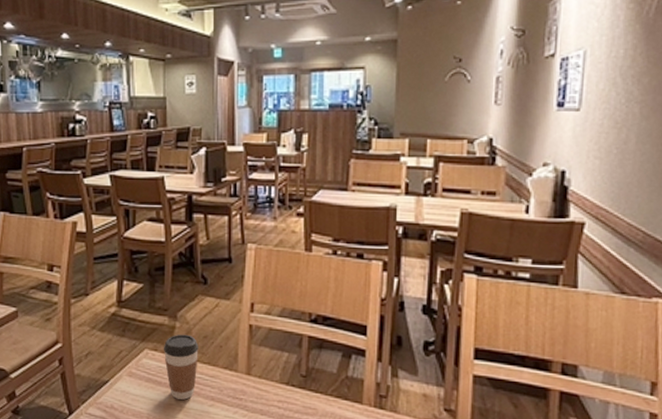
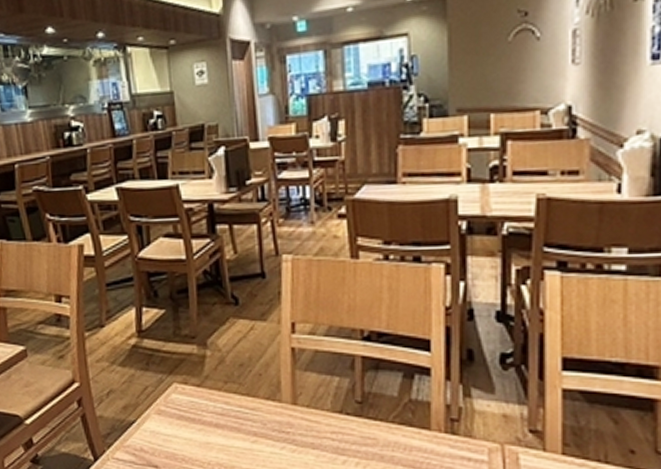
coffee cup: present [163,334,199,400] -> none [193,363,236,437]

